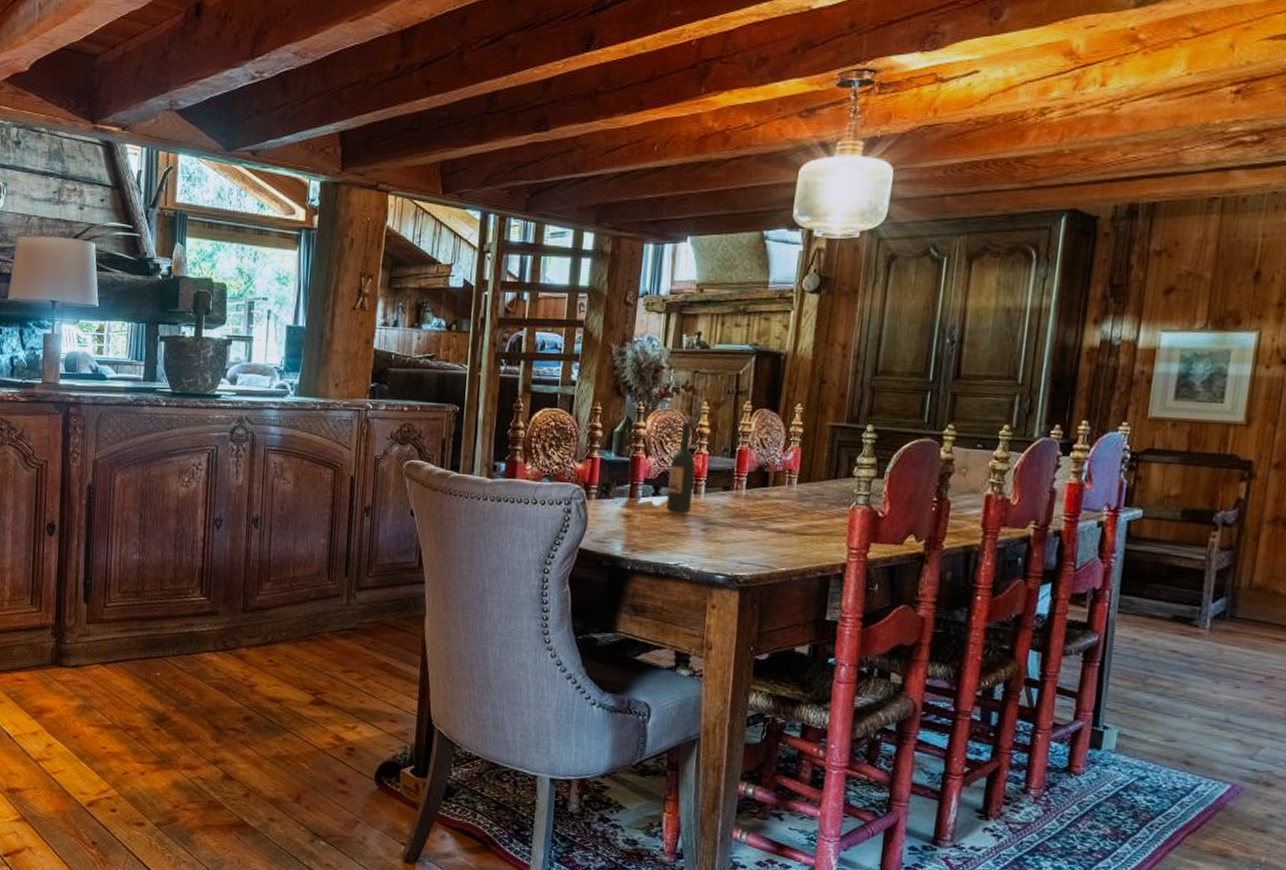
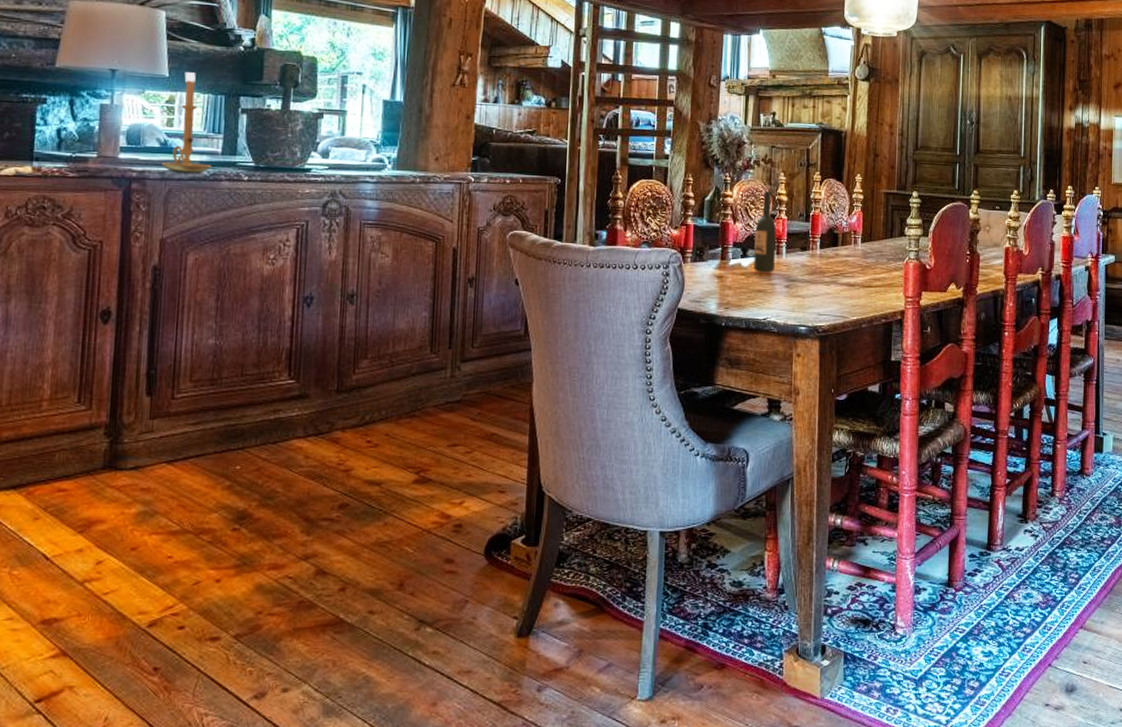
candle holder: none [93,302,135,400] -> present [161,72,212,174]

